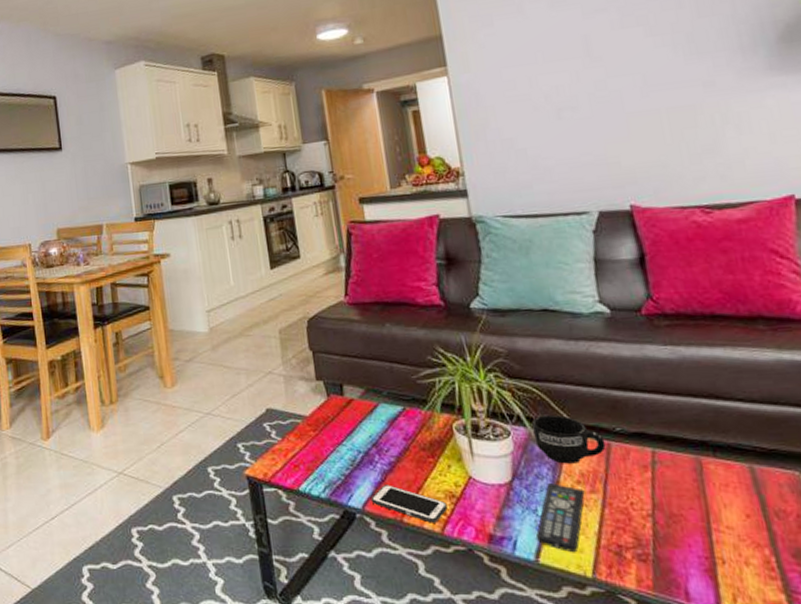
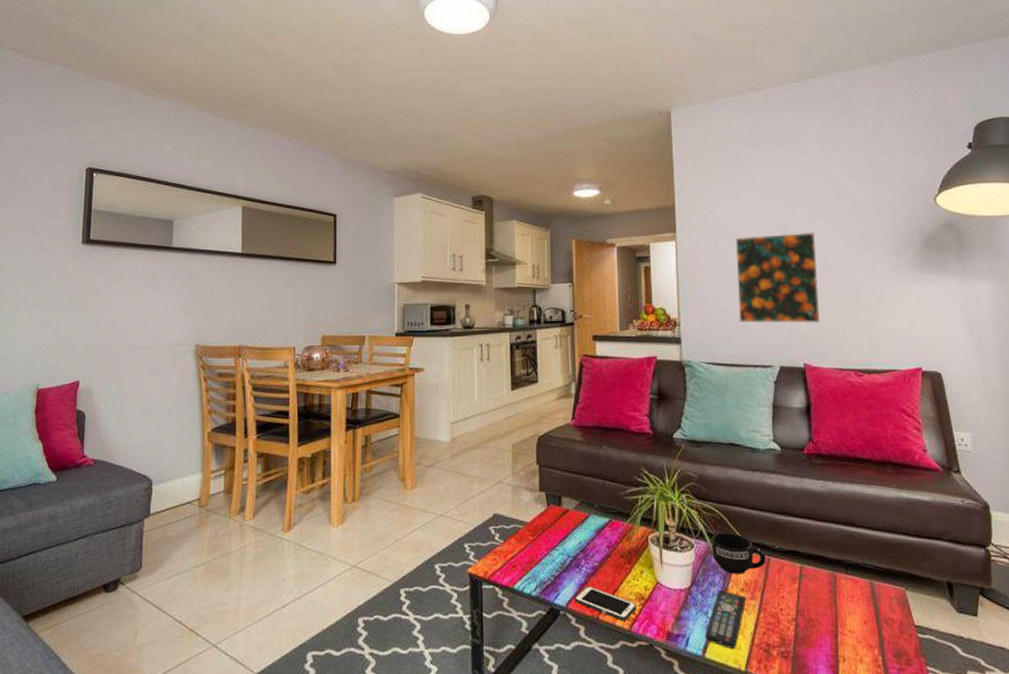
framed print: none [522,42,646,164] -> present [735,232,820,323]

